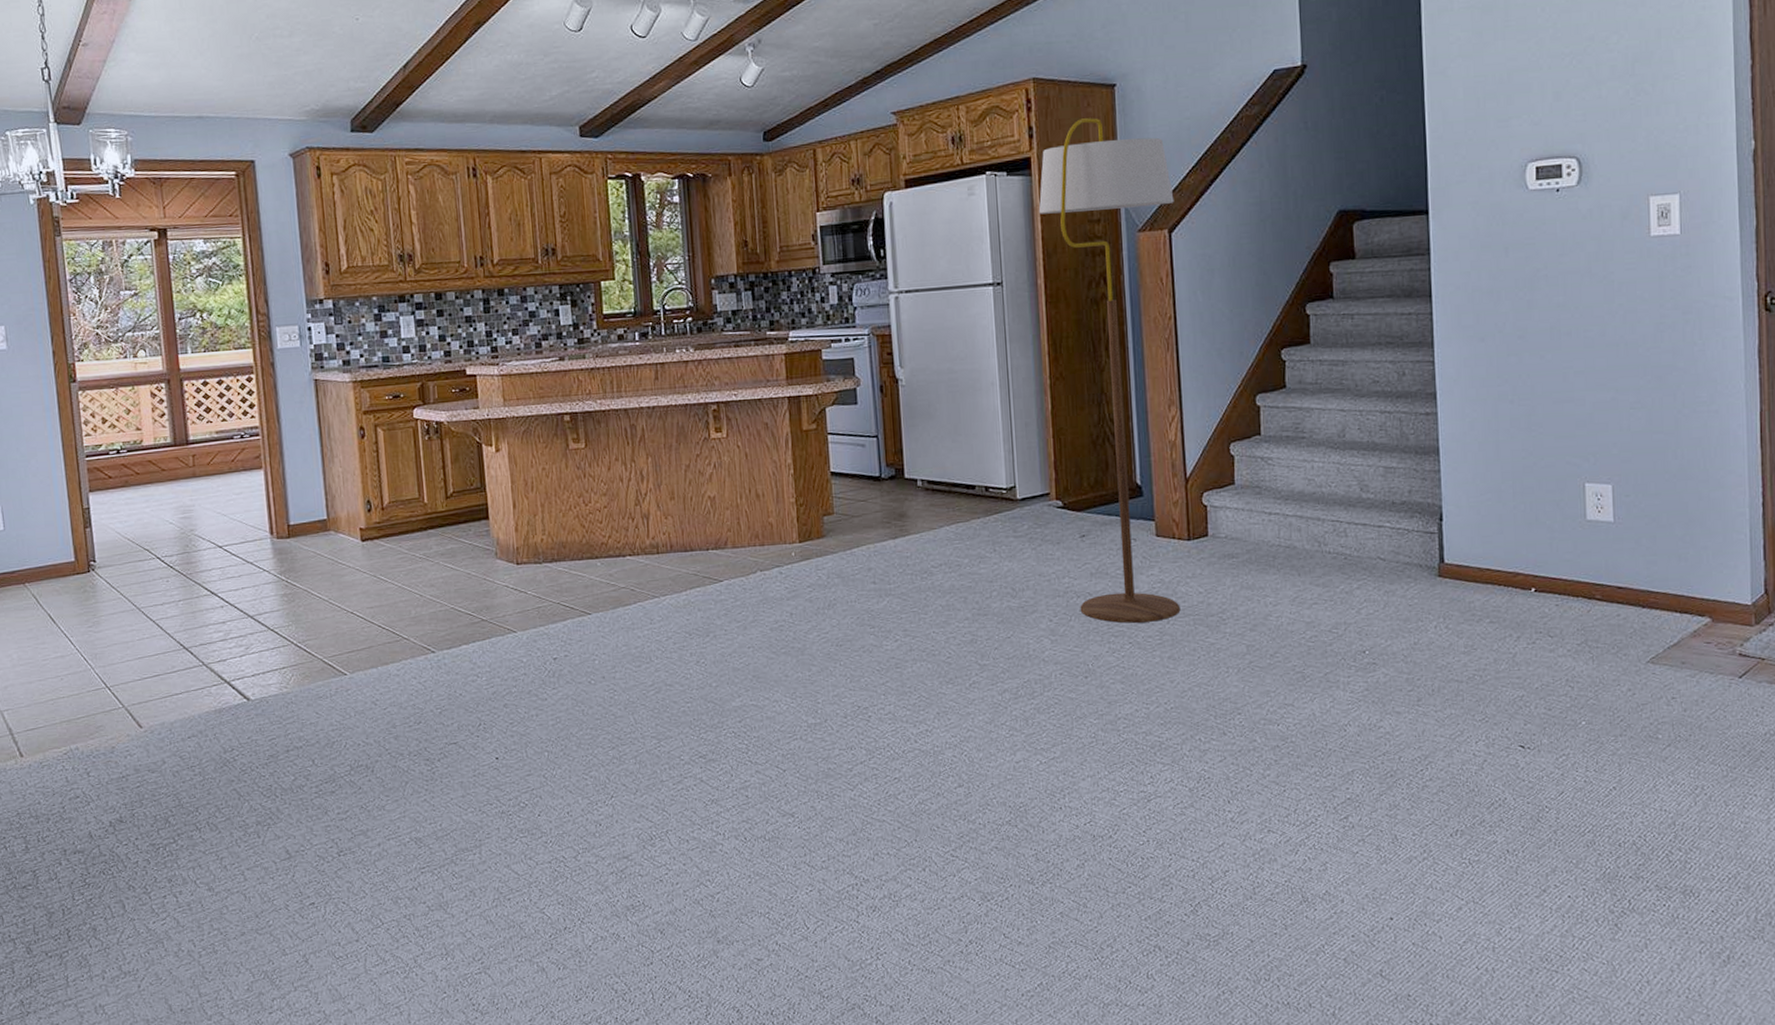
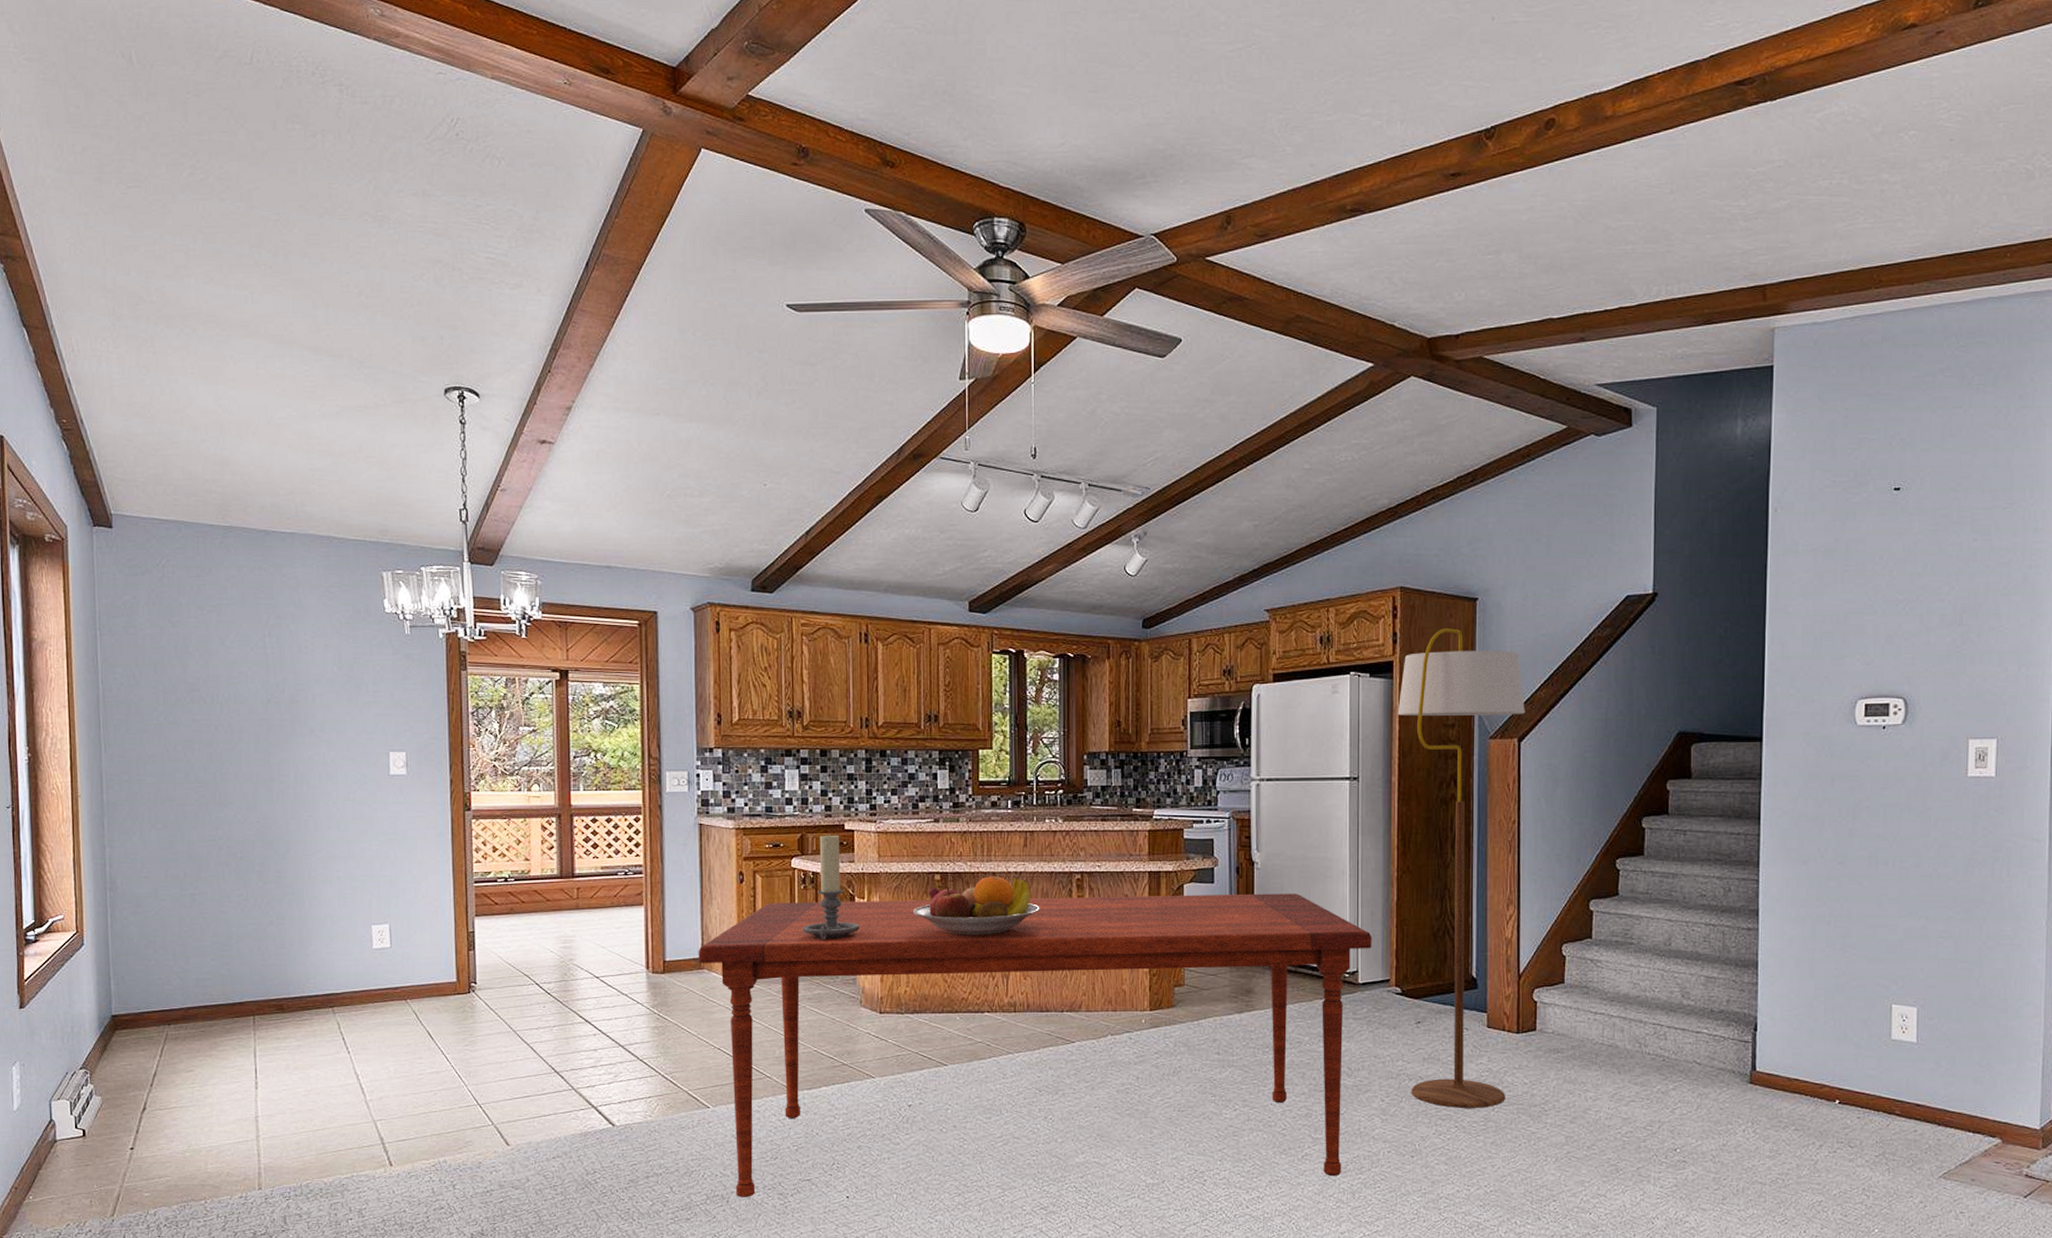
dining table: none [323,409,1028,766] -> present [698,893,1372,1197]
candle holder: none [429,380,489,492] -> present [802,833,860,940]
fruit bowl: none [544,411,677,478] -> present [913,876,1040,936]

